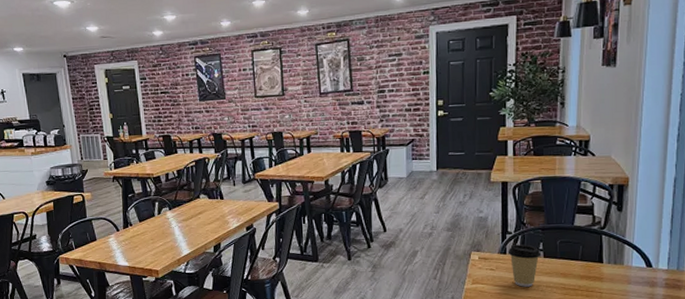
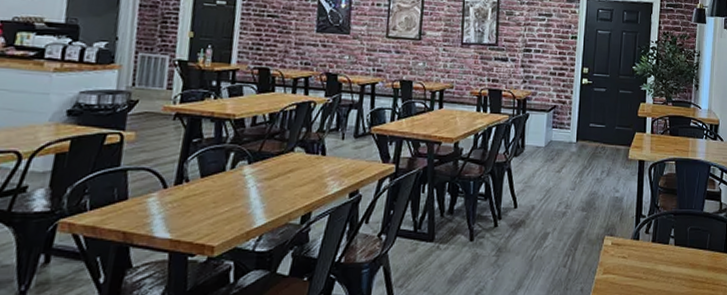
coffee cup: present [508,244,541,287] -> none [641,229,673,278]

